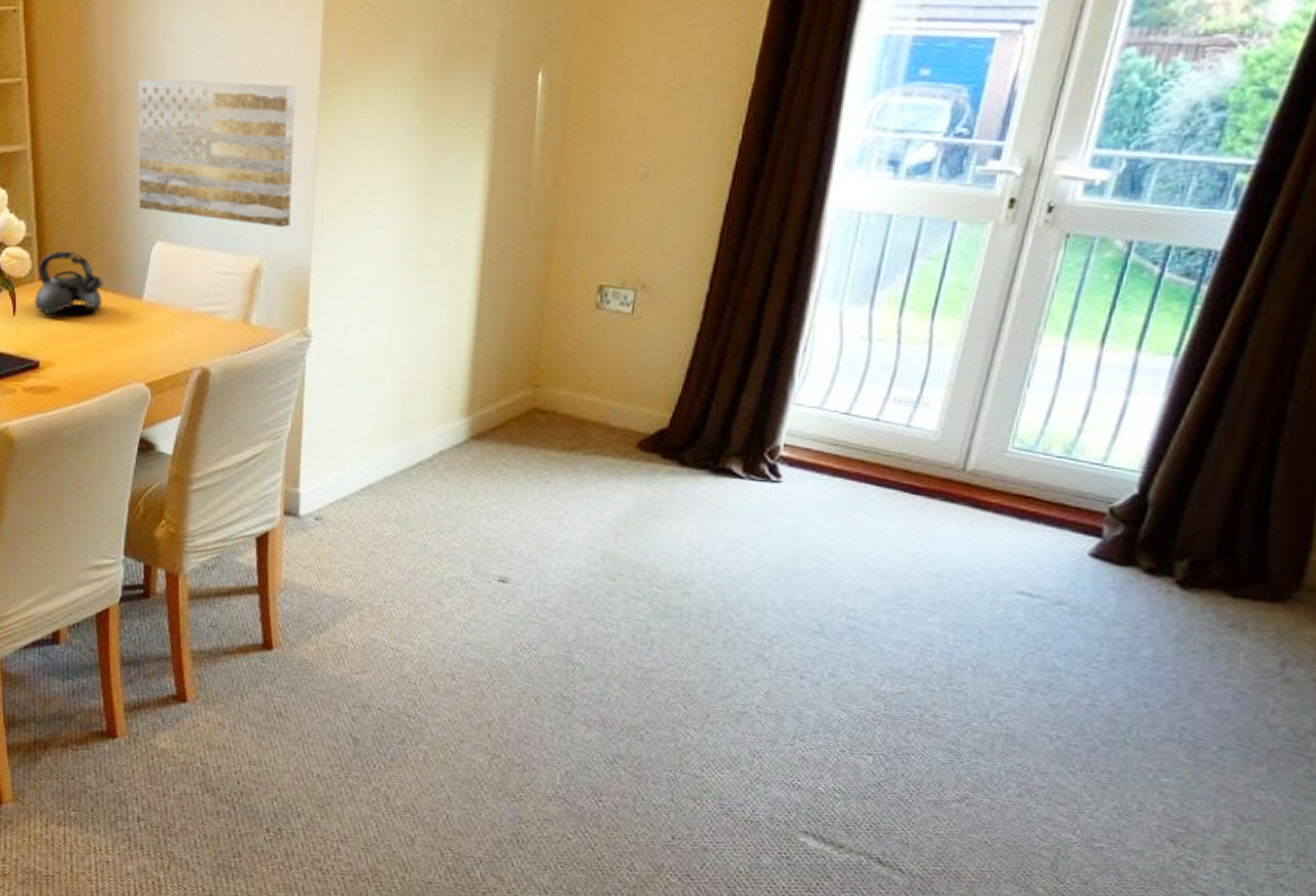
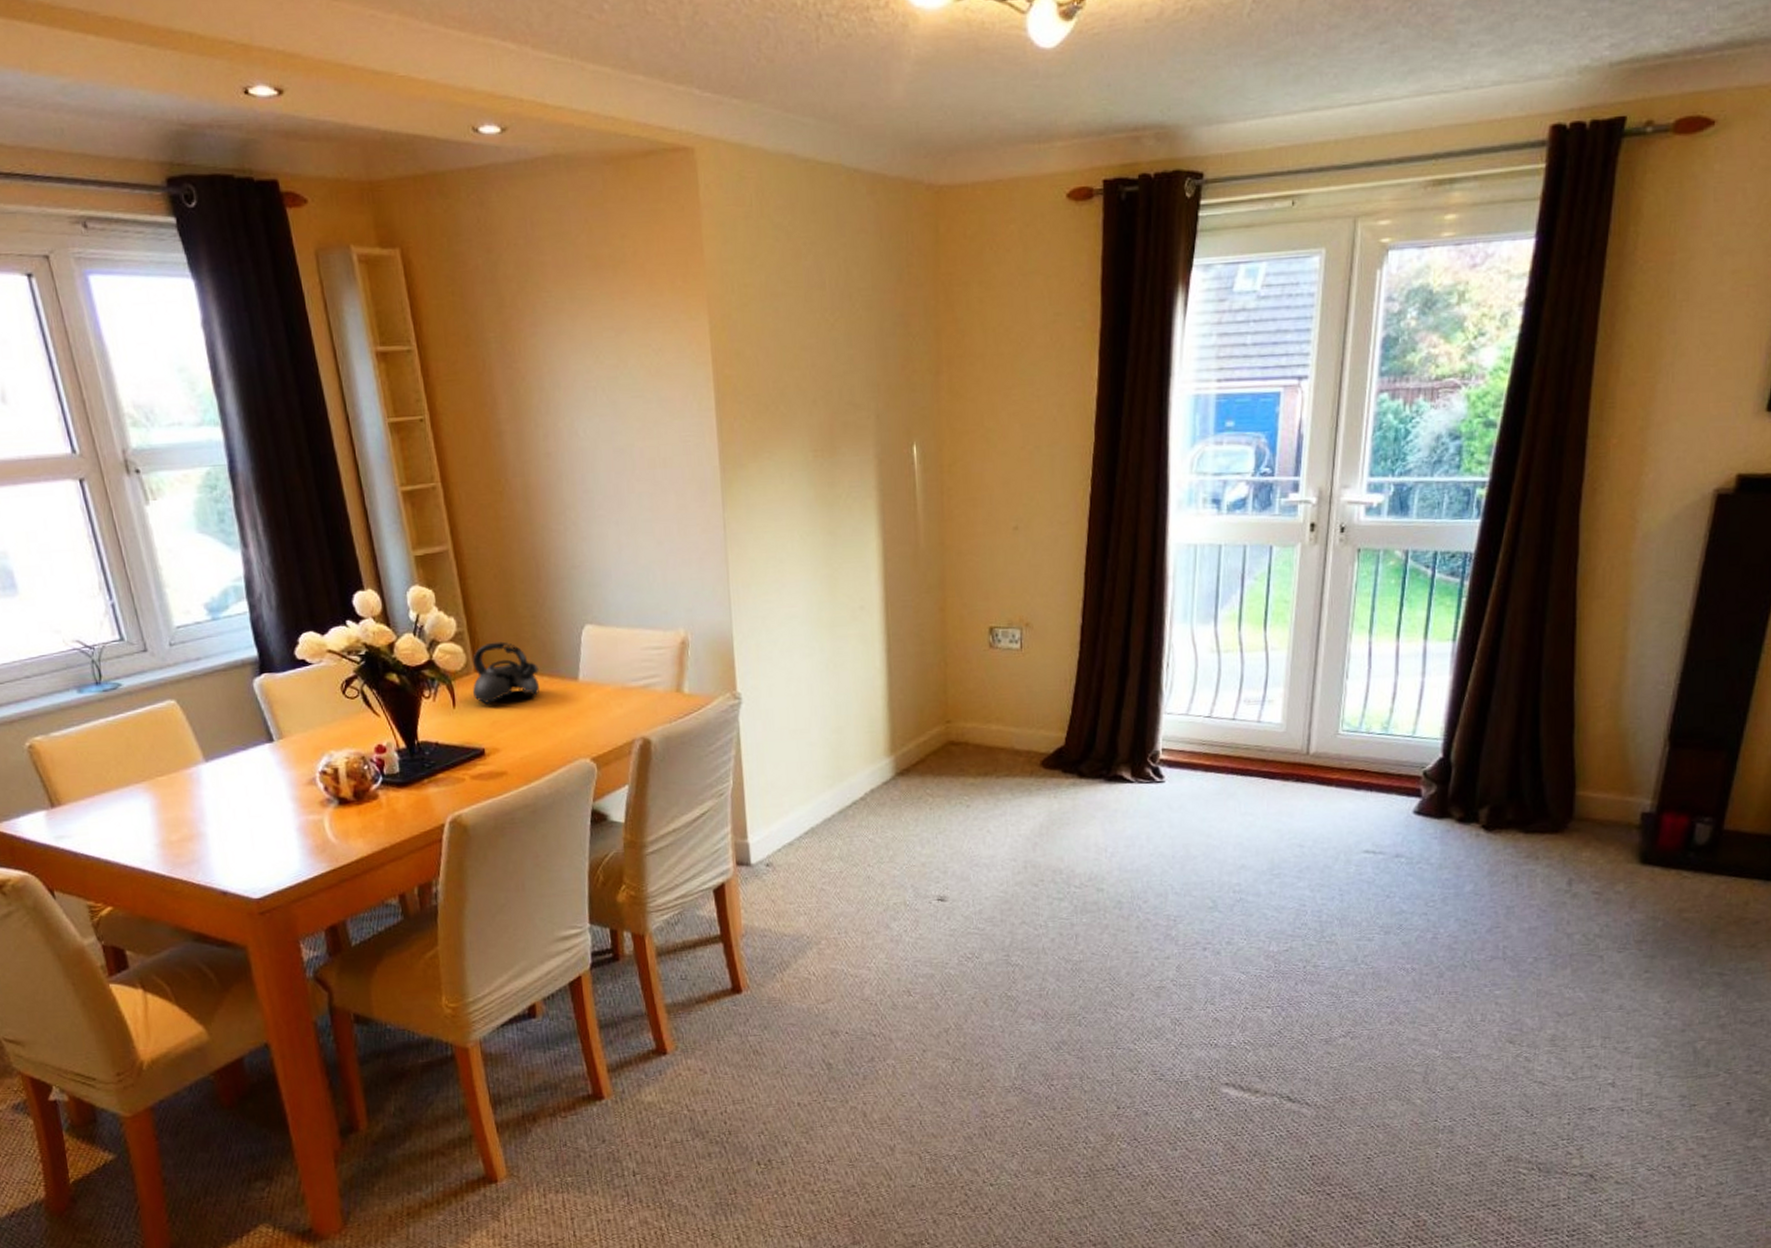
wall art: present [138,79,296,228] -> none [549,471,709,602]

